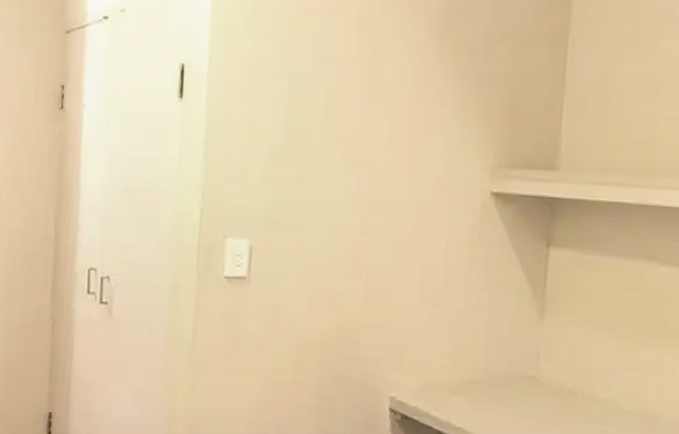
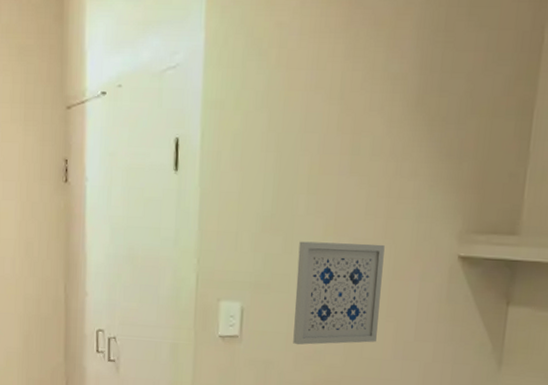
wall art: none [307,174,409,289] -> present [293,241,385,345]

